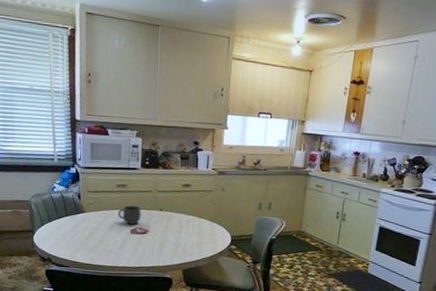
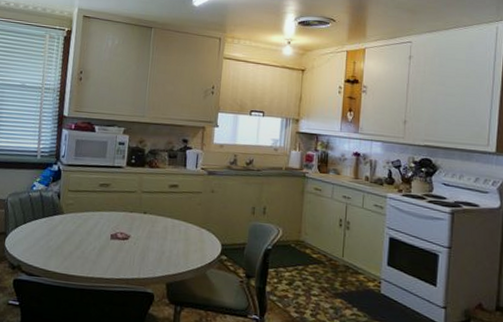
mug: present [118,205,141,225] -> none [98,206,124,229]

